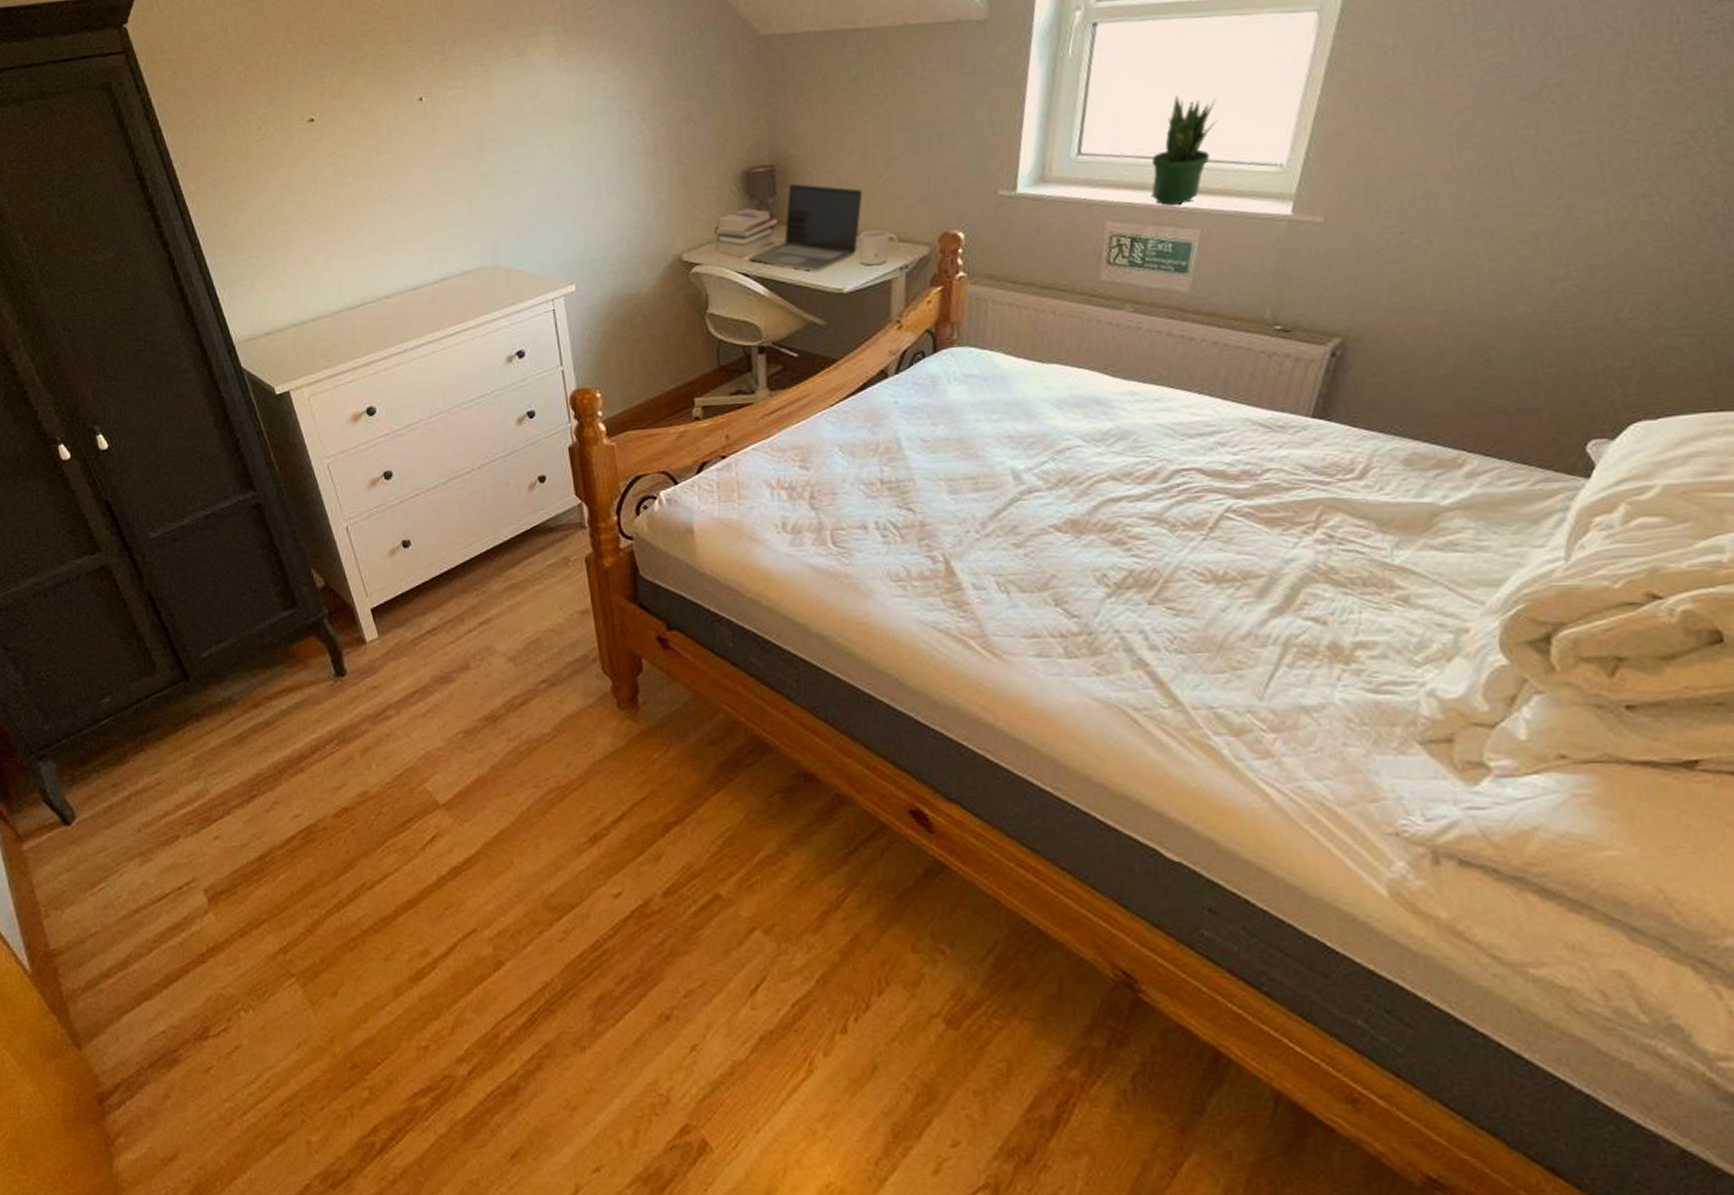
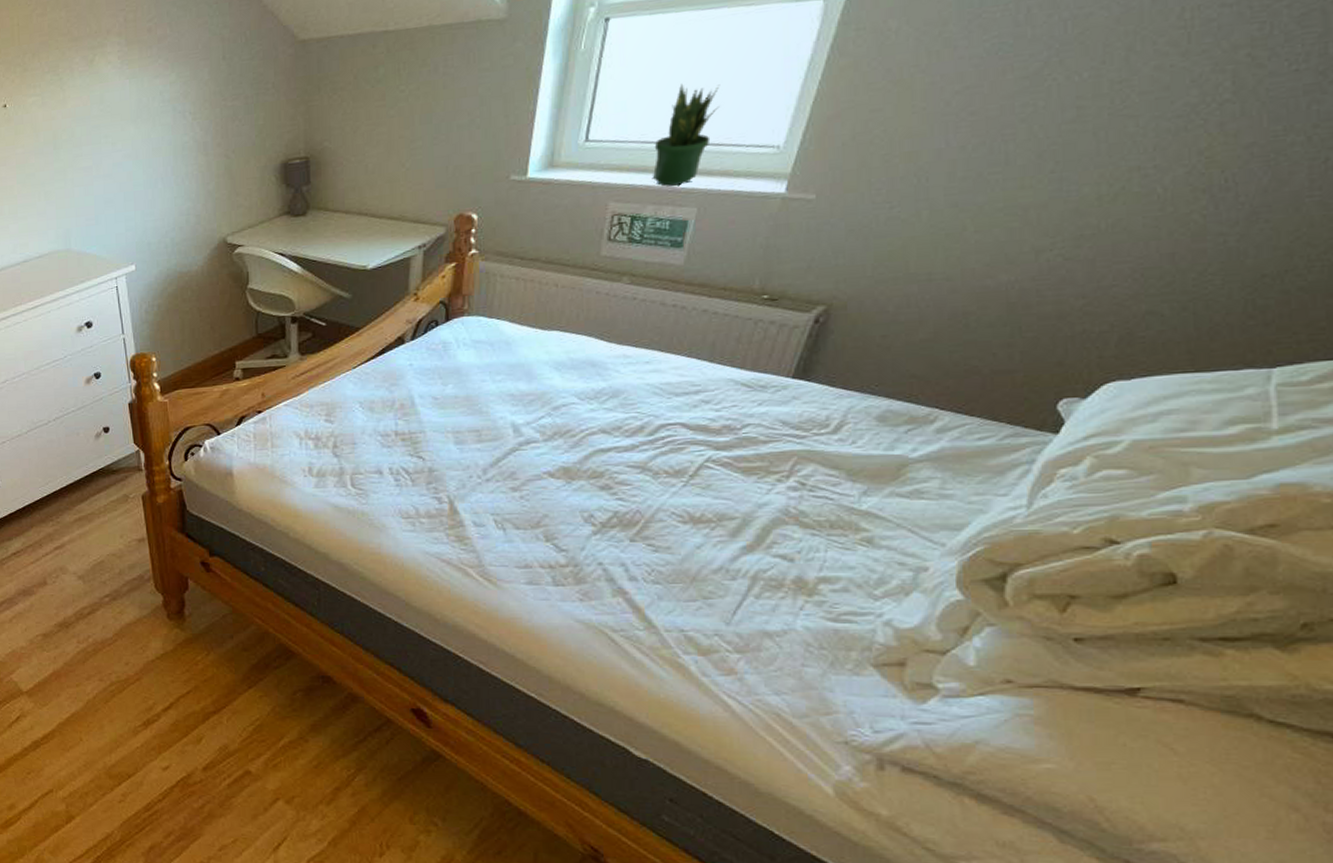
books: present [713,208,779,257] -> none [254,196,312,239]
laptop: present [749,183,863,272] -> none [285,173,388,251]
mug: present [858,229,899,266] -> none [381,212,418,246]

